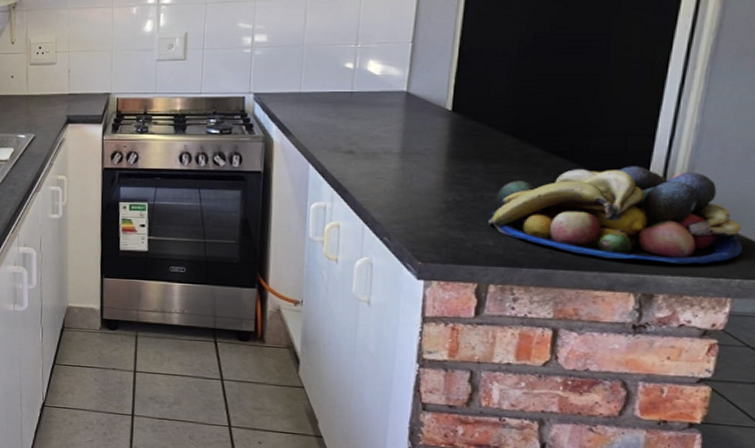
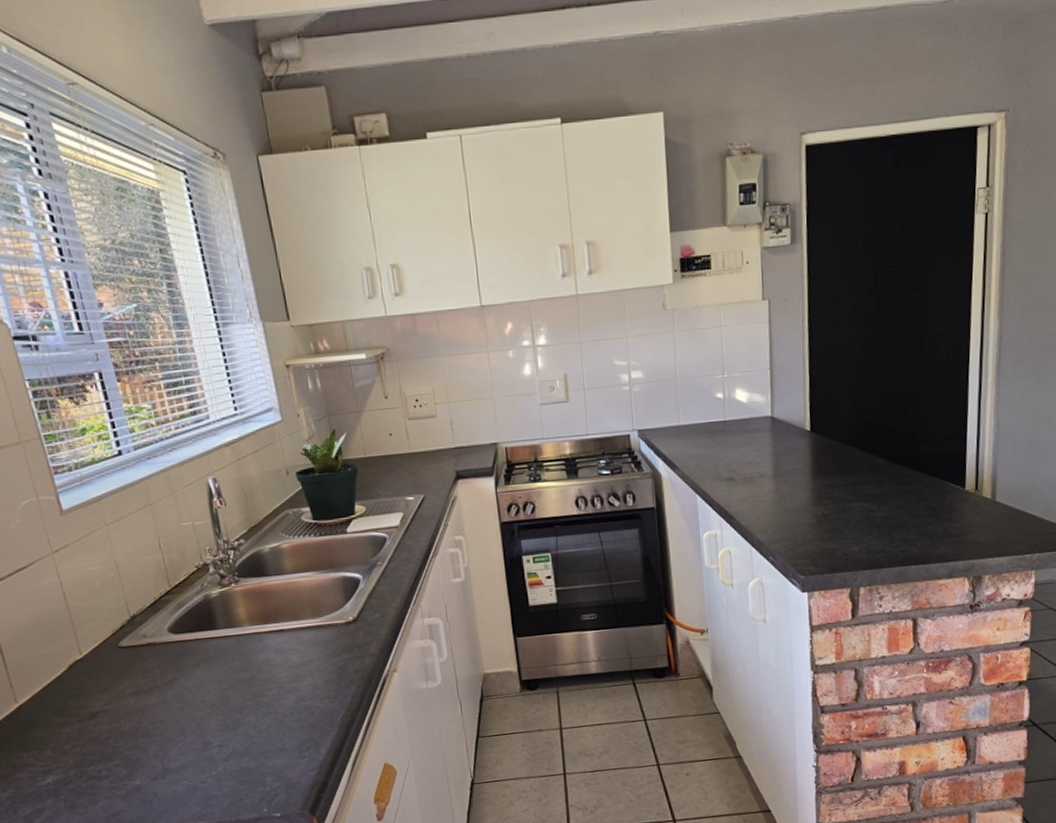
fruit bowl: present [488,166,744,264] -> none [852,465,1038,550]

